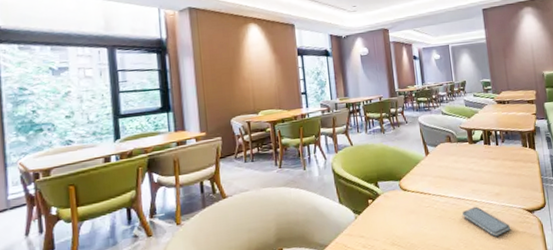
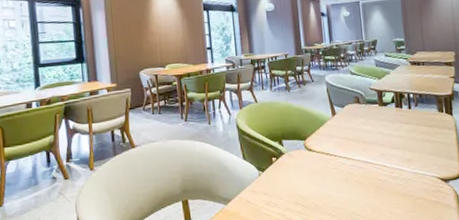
smartphone: present [461,206,511,237] -> none [369,171,423,204]

